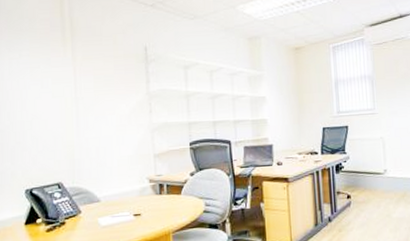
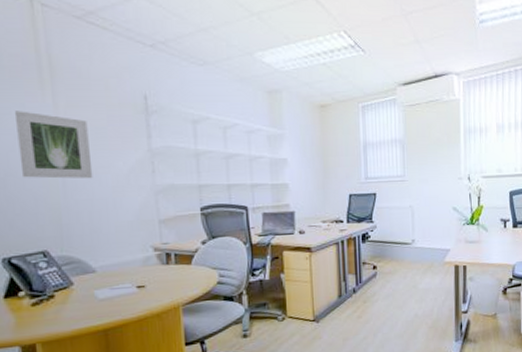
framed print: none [42,64,101,120] -> present [14,111,93,179]

